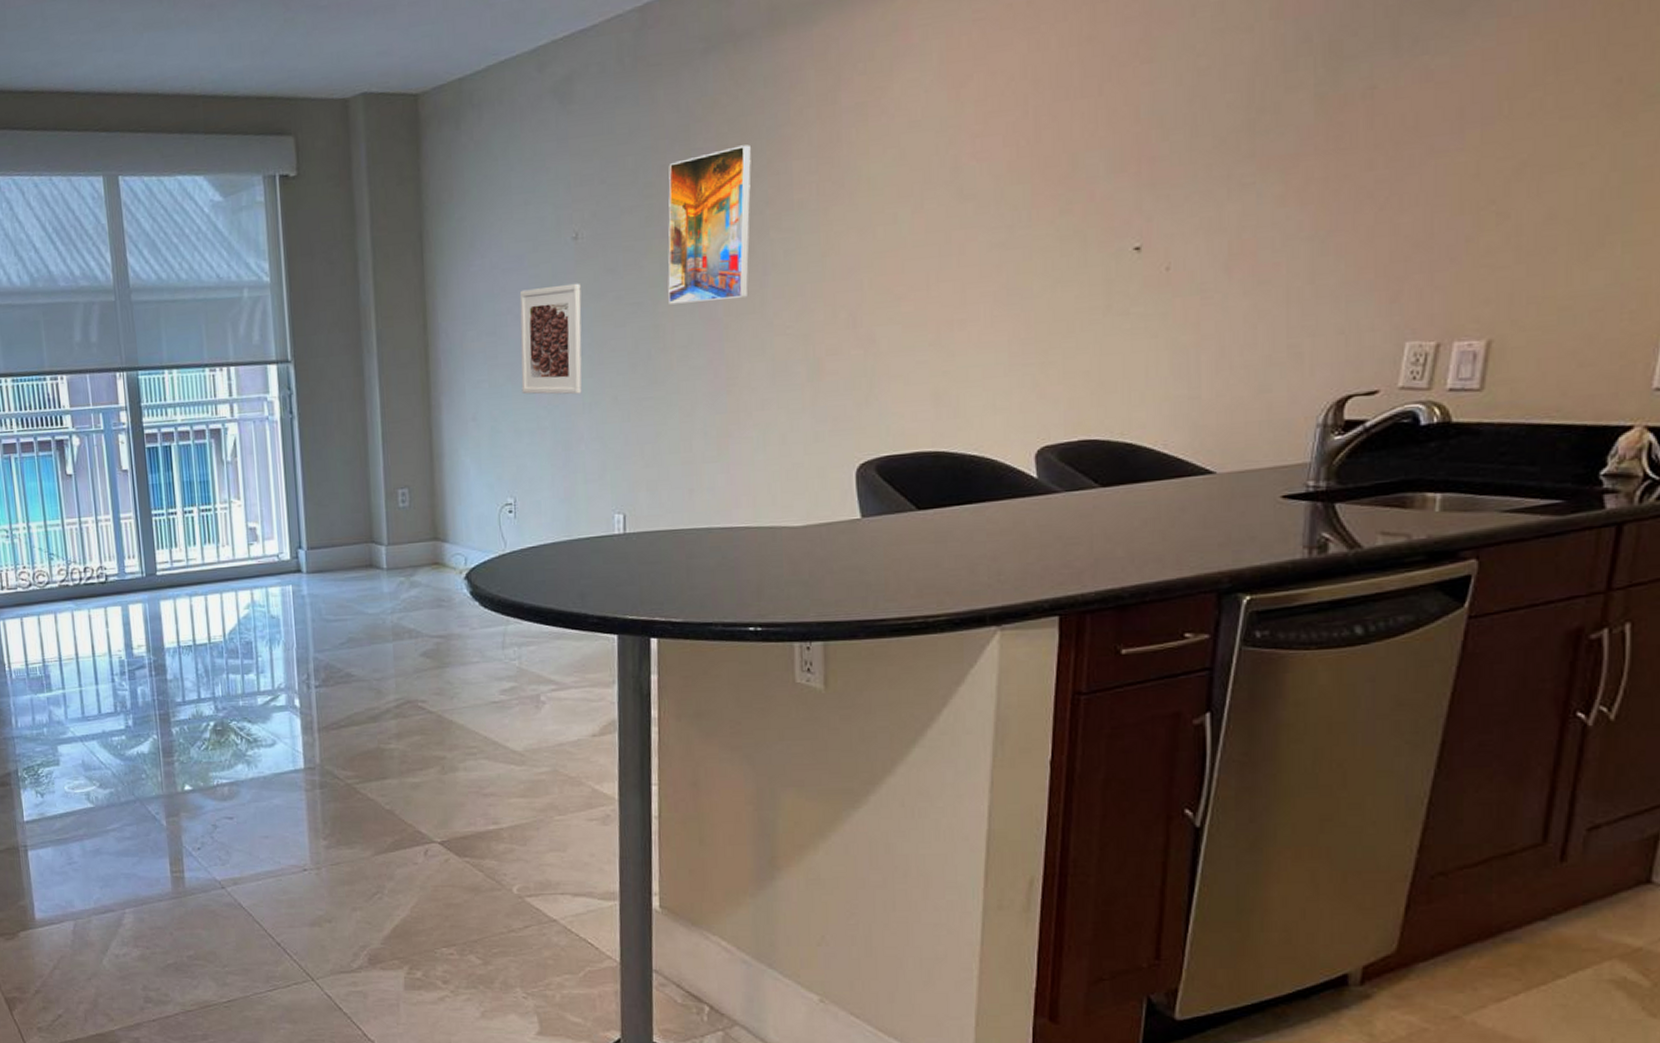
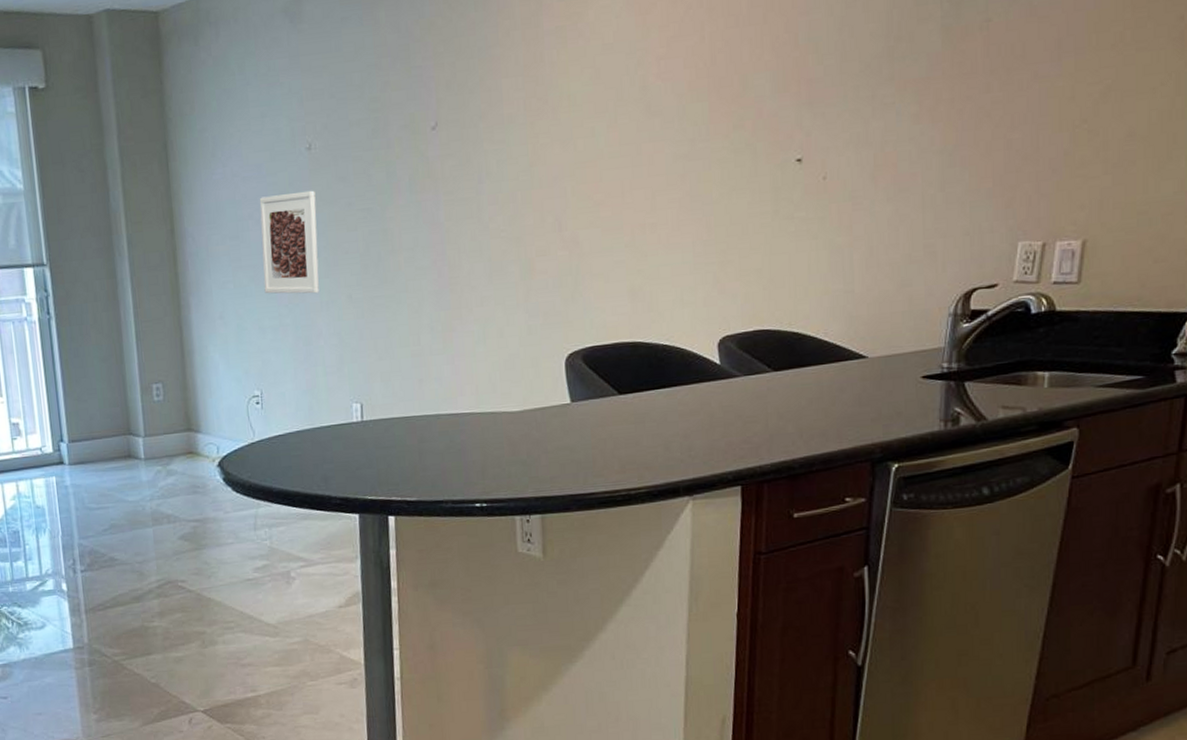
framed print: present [668,144,751,305] -> none [391,63,467,210]

